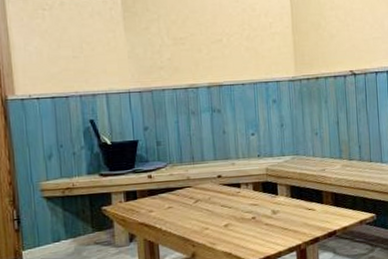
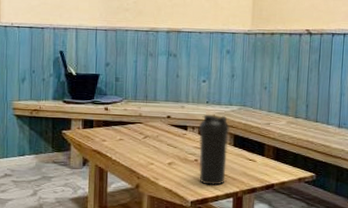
water bottle: none [253,168,286,242] -> present [199,114,230,186]

